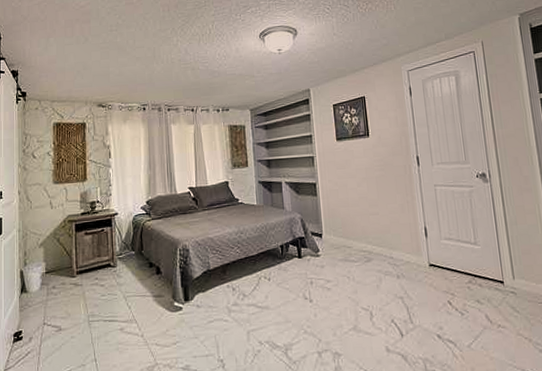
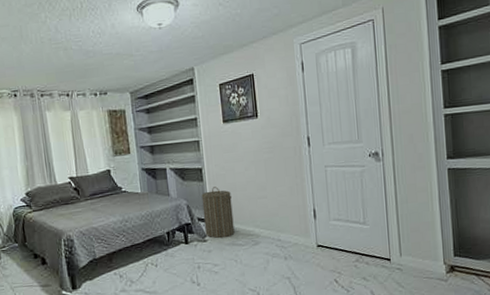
laundry hamper: none [315,201,347,254] -> present [201,187,235,239]

